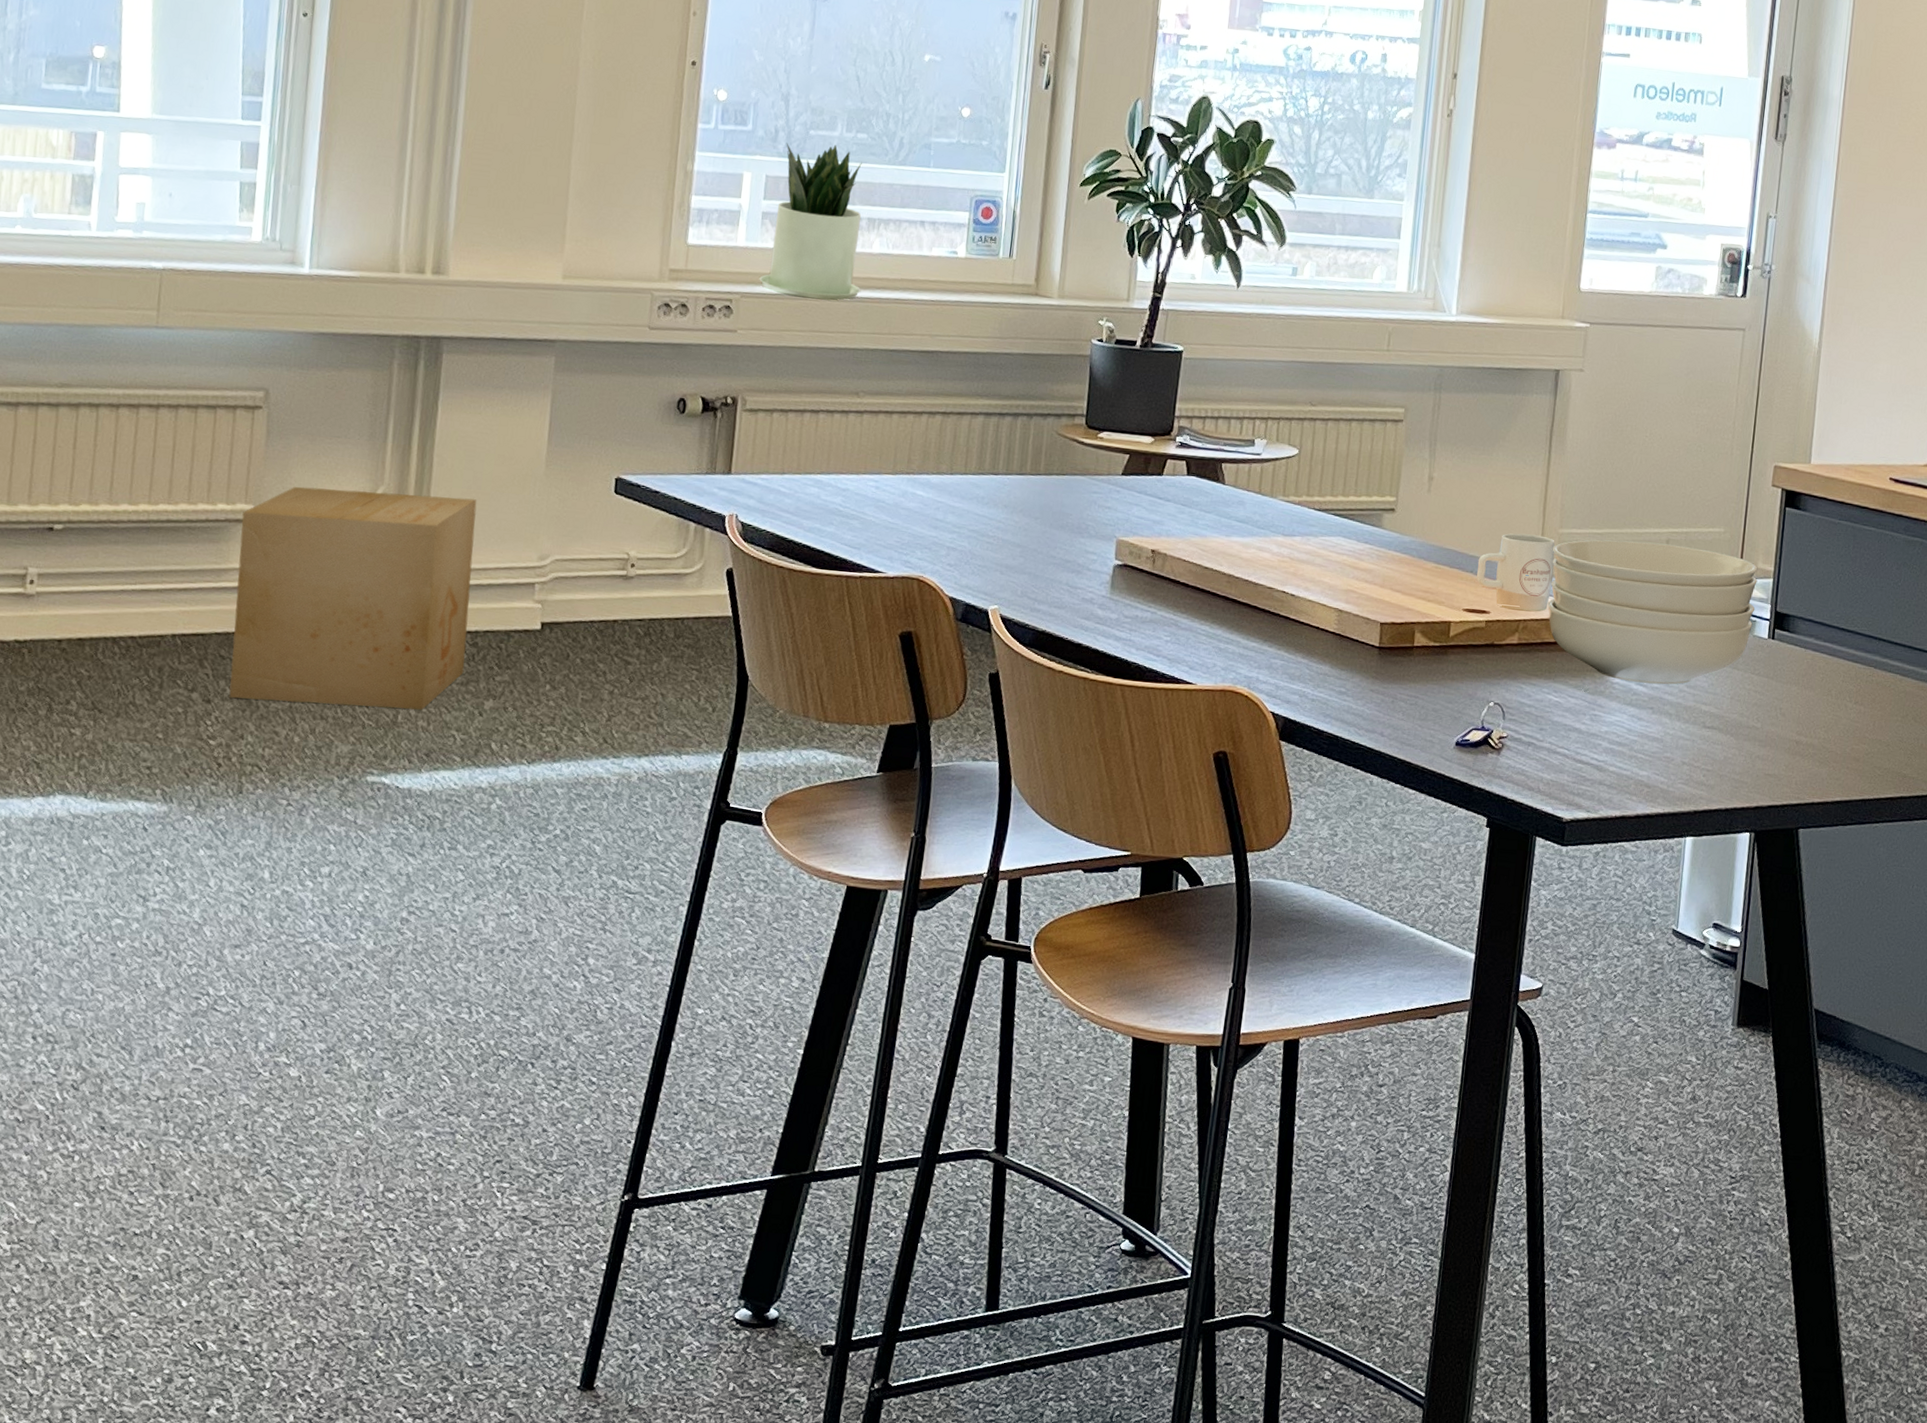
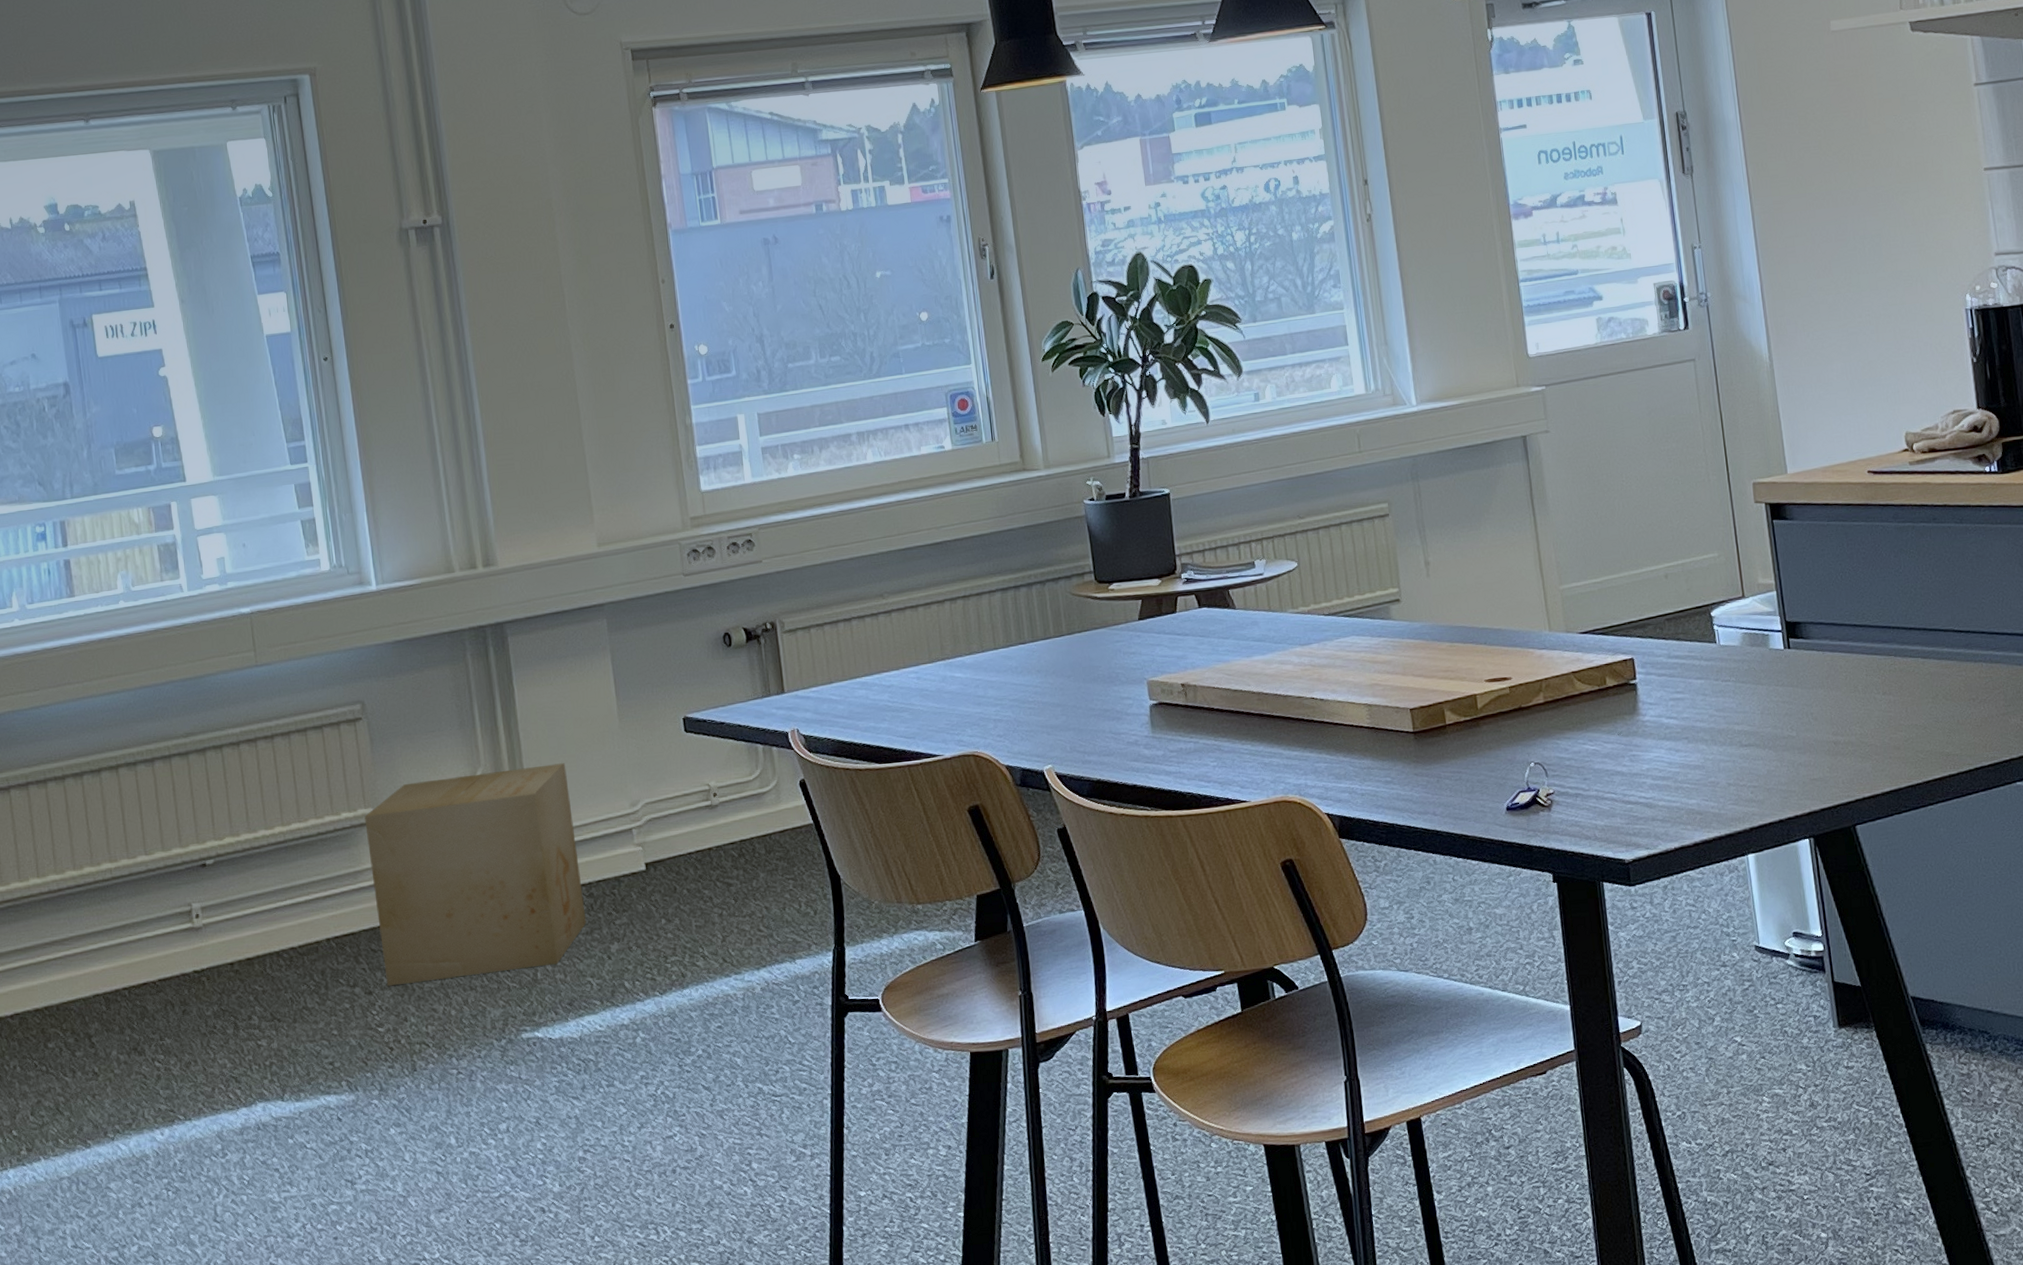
planter: present [759,143,862,301] -> none [769,372,865,519]
mug: present [1476,533,1555,612] -> none [1489,595,1565,672]
bowl: present [1548,539,1758,685] -> none [1557,576,1766,717]

